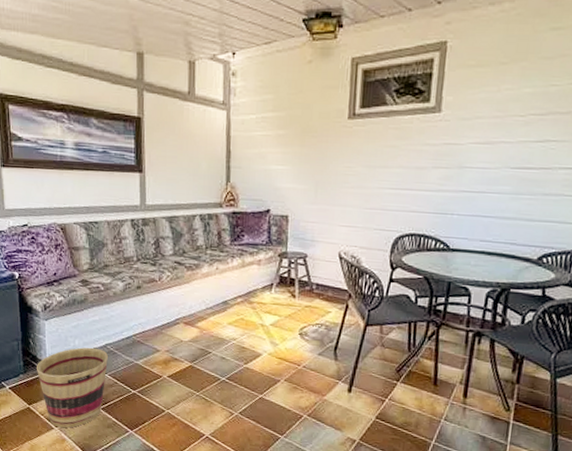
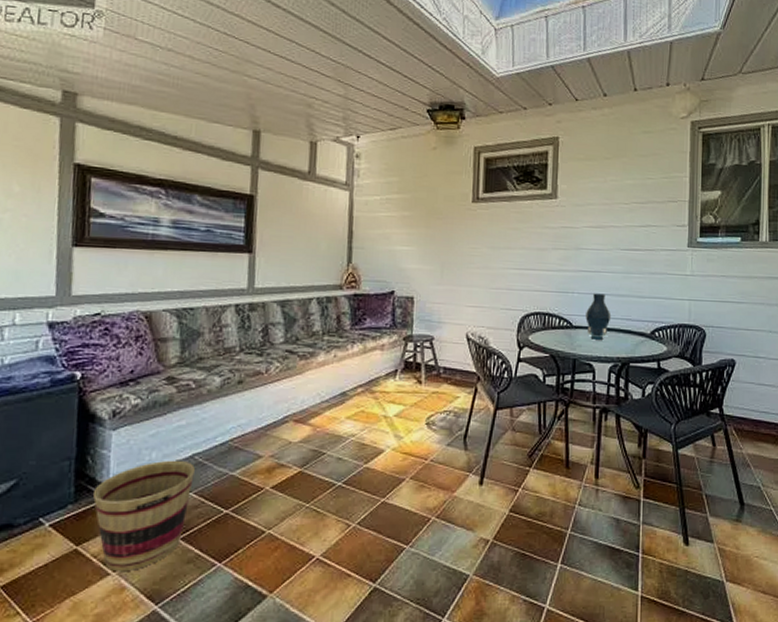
vase: none [464,215,494,264] -> present [586,293,611,340]

